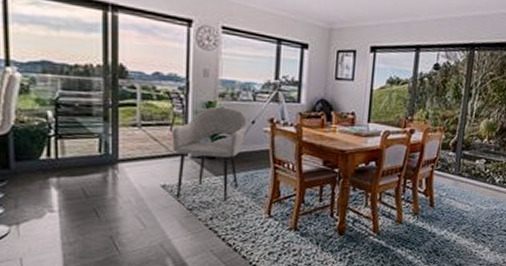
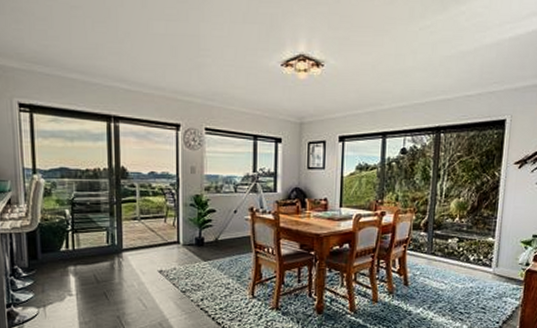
armchair: present [172,106,248,202] -> none [166,199,231,284]

